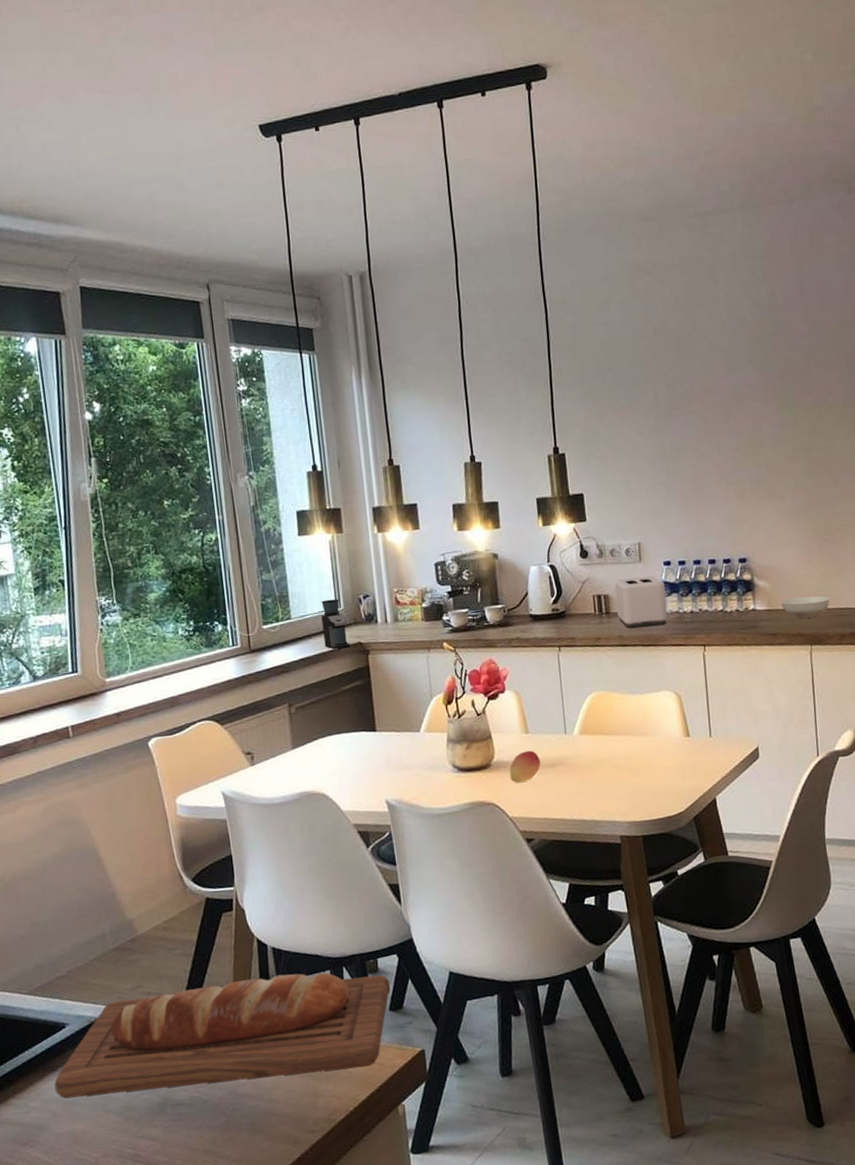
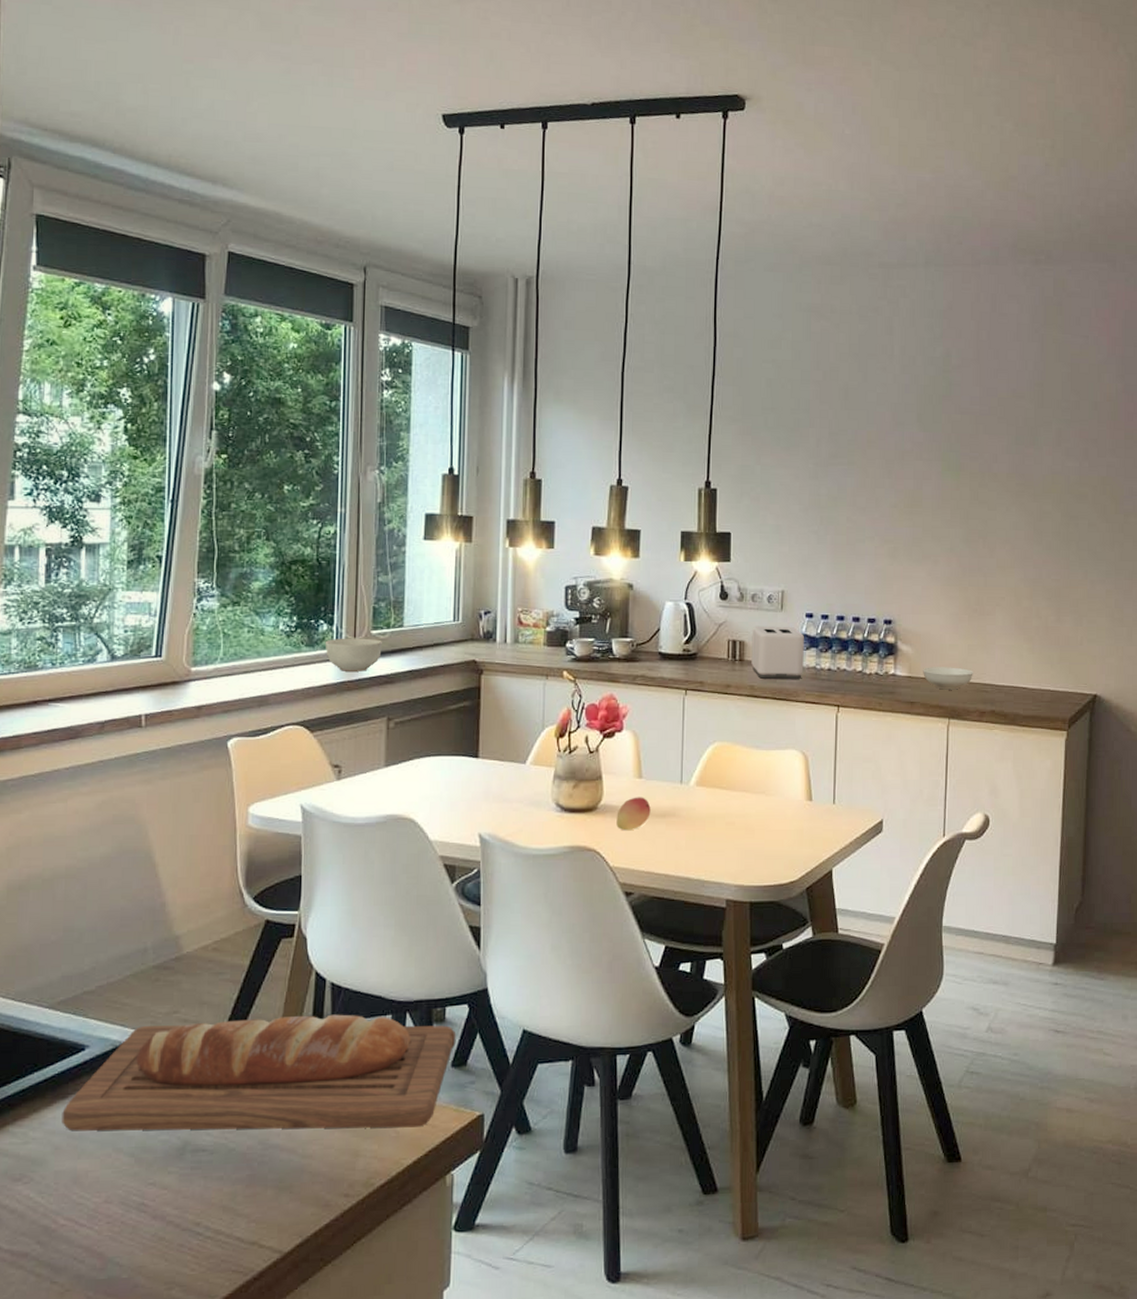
bowl: none [222,632,275,666] -> present [325,638,383,671]
coffee grinder: present [321,598,350,649] -> none [436,611,464,665]

